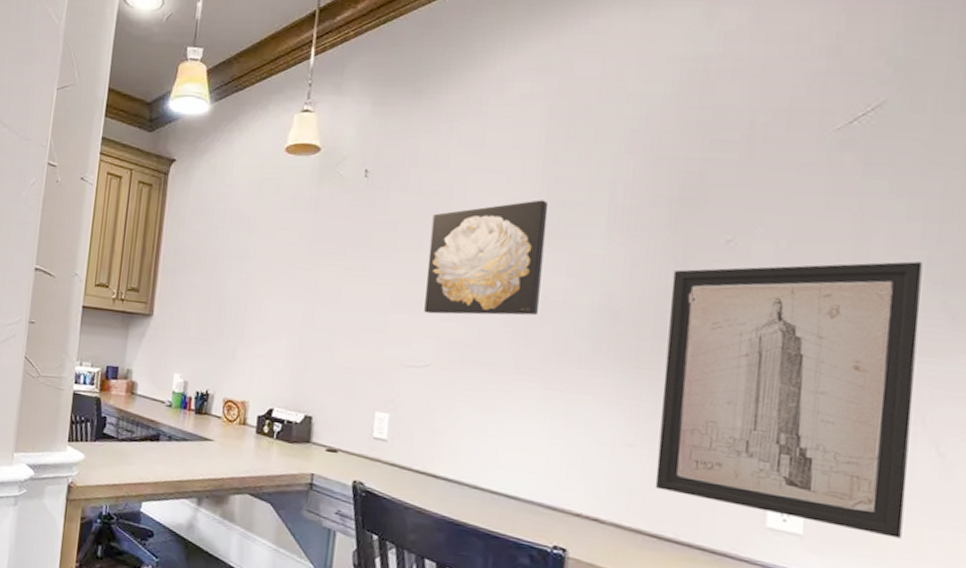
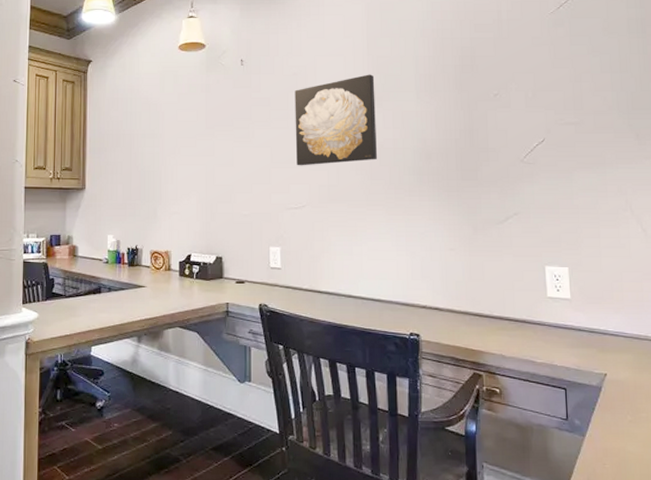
wall art: present [655,261,923,539] -> none [464,100,630,292]

